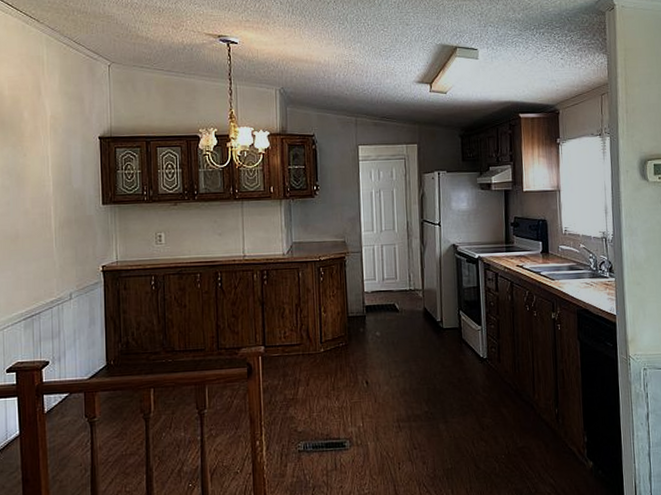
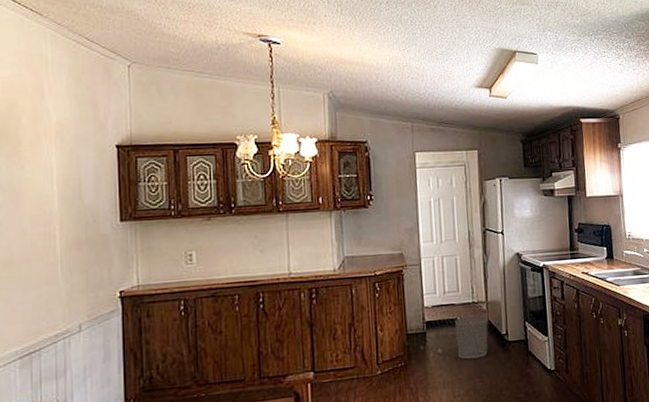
waste bin: none [393,302,423,343] -> present [455,316,488,360]

